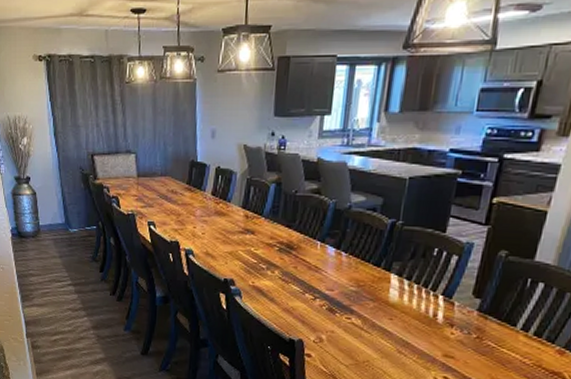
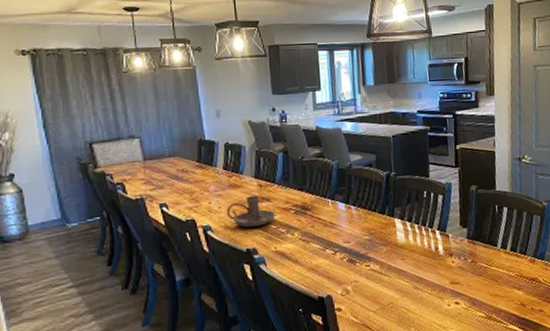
candle holder: none [209,226,258,258] -> present [226,196,275,228]

